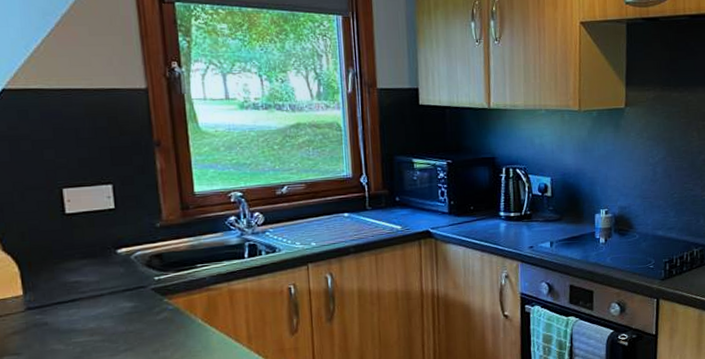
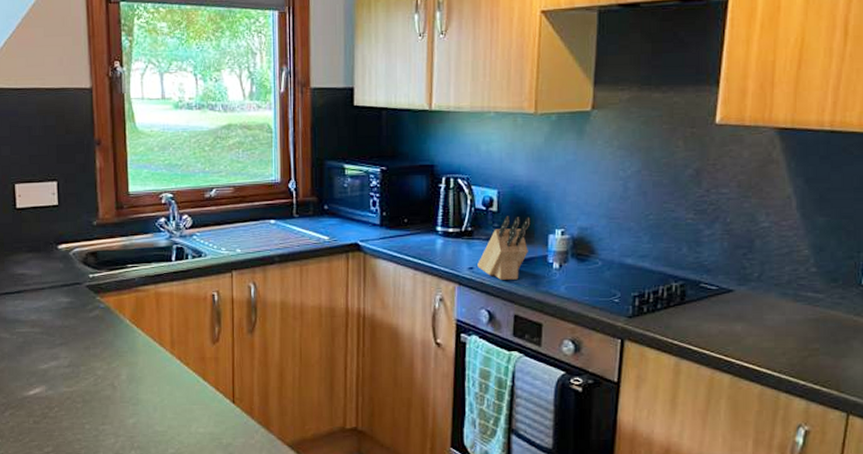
knife block: none [537,199,580,256] -> present [477,216,531,280]

